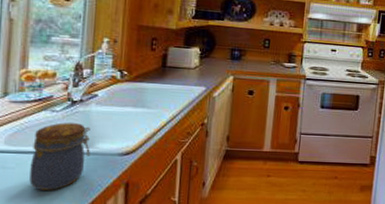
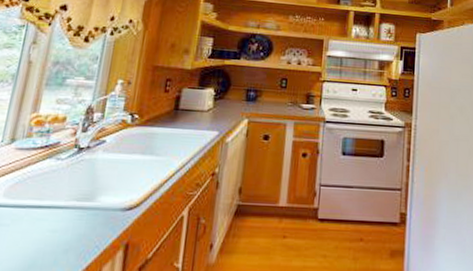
jar: present [29,123,90,190] -> none [22,172,94,252]

